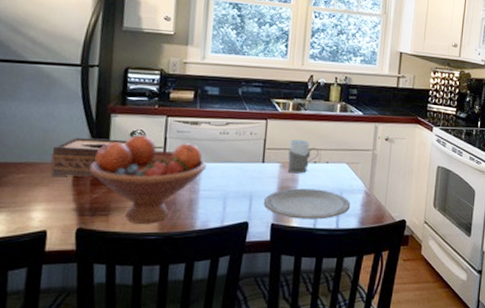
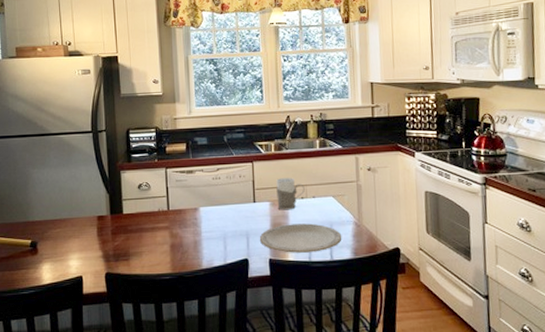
tissue box: present [50,137,127,178] -> none [78,192,136,230]
fruit bowl: present [89,135,206,224] -> none [109,187,204,266]

